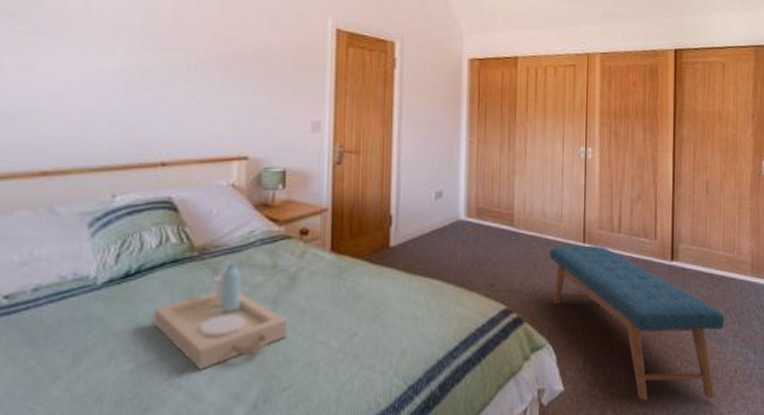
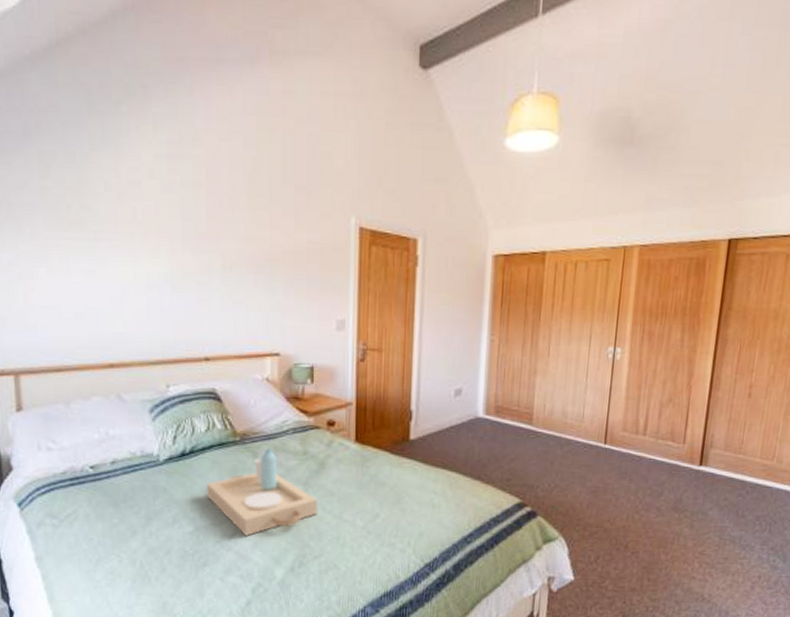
bench: present [549,245,724,401] -> none [567,445,754,600]

